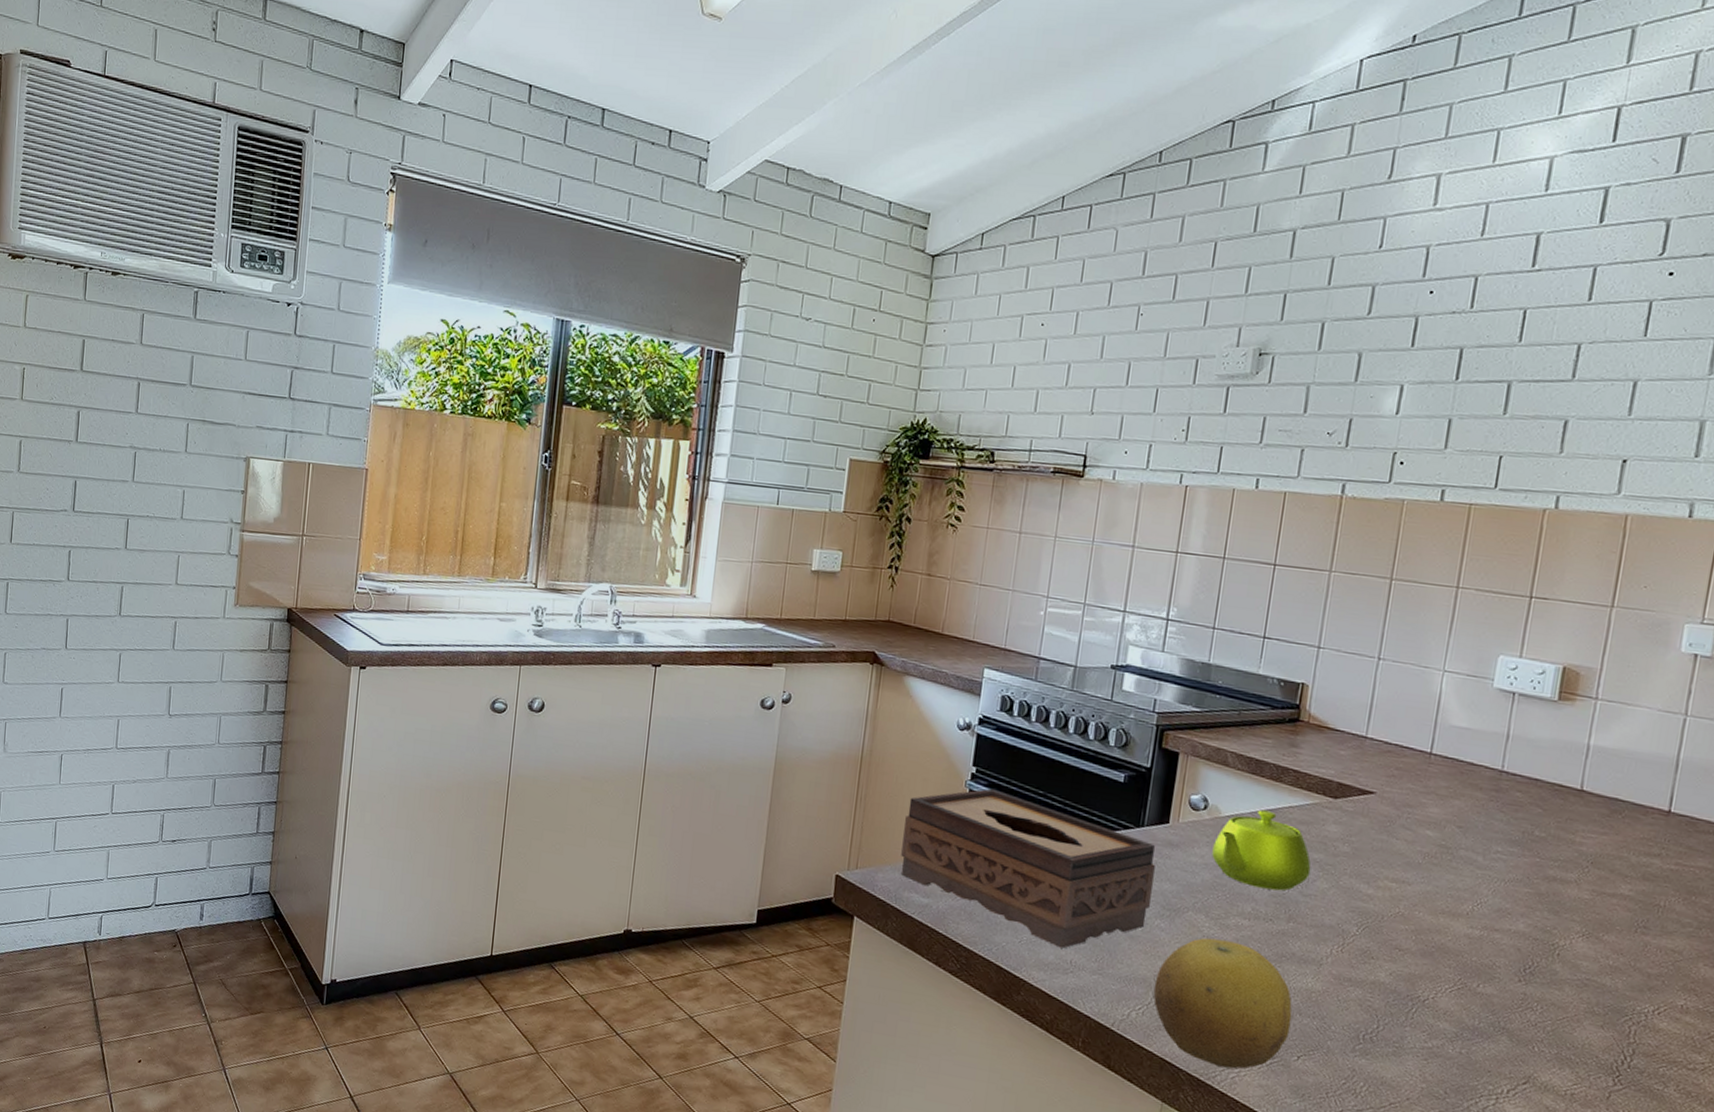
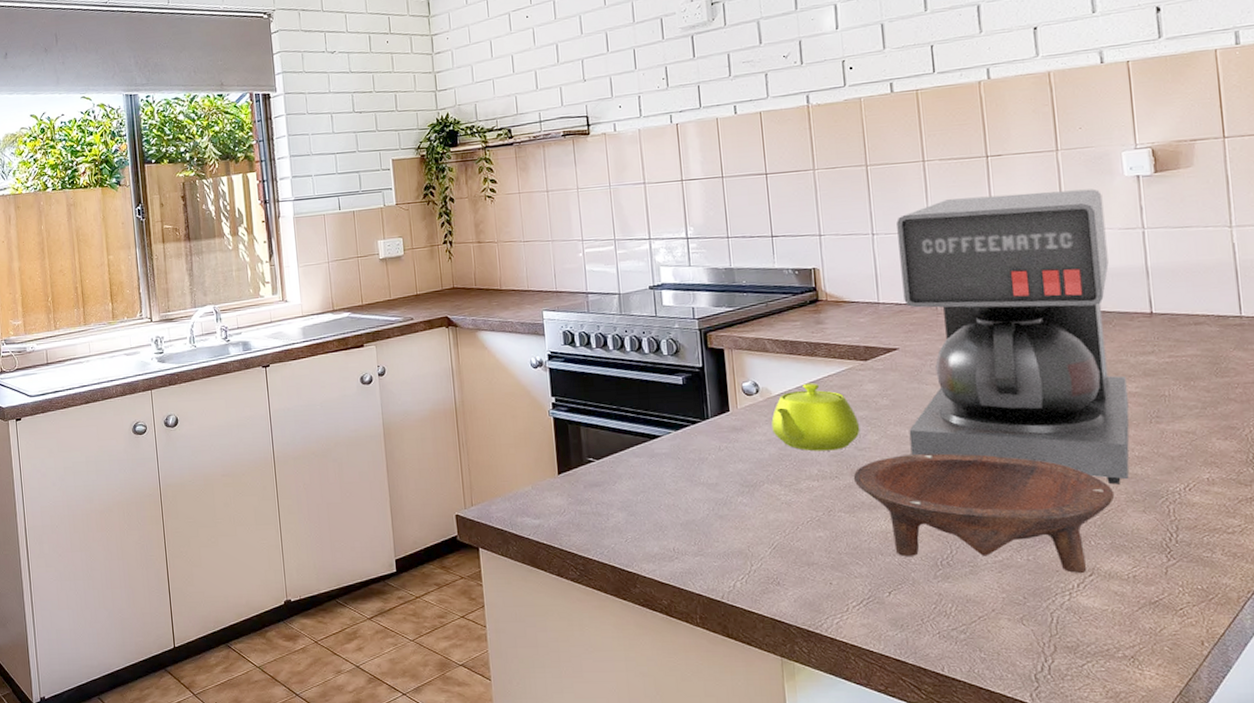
tissue box: present [901,788,1155,949] -> none [504,412,731,539]
fruit: present [1153,937,1292,1069] -> none [750,503,877,615]
bowl: none [1289,910,1575,1080] -> present [853,453,1115,574]
coffee maker: none [1360,636,1650,992] -> present [896,189,1130,485]

